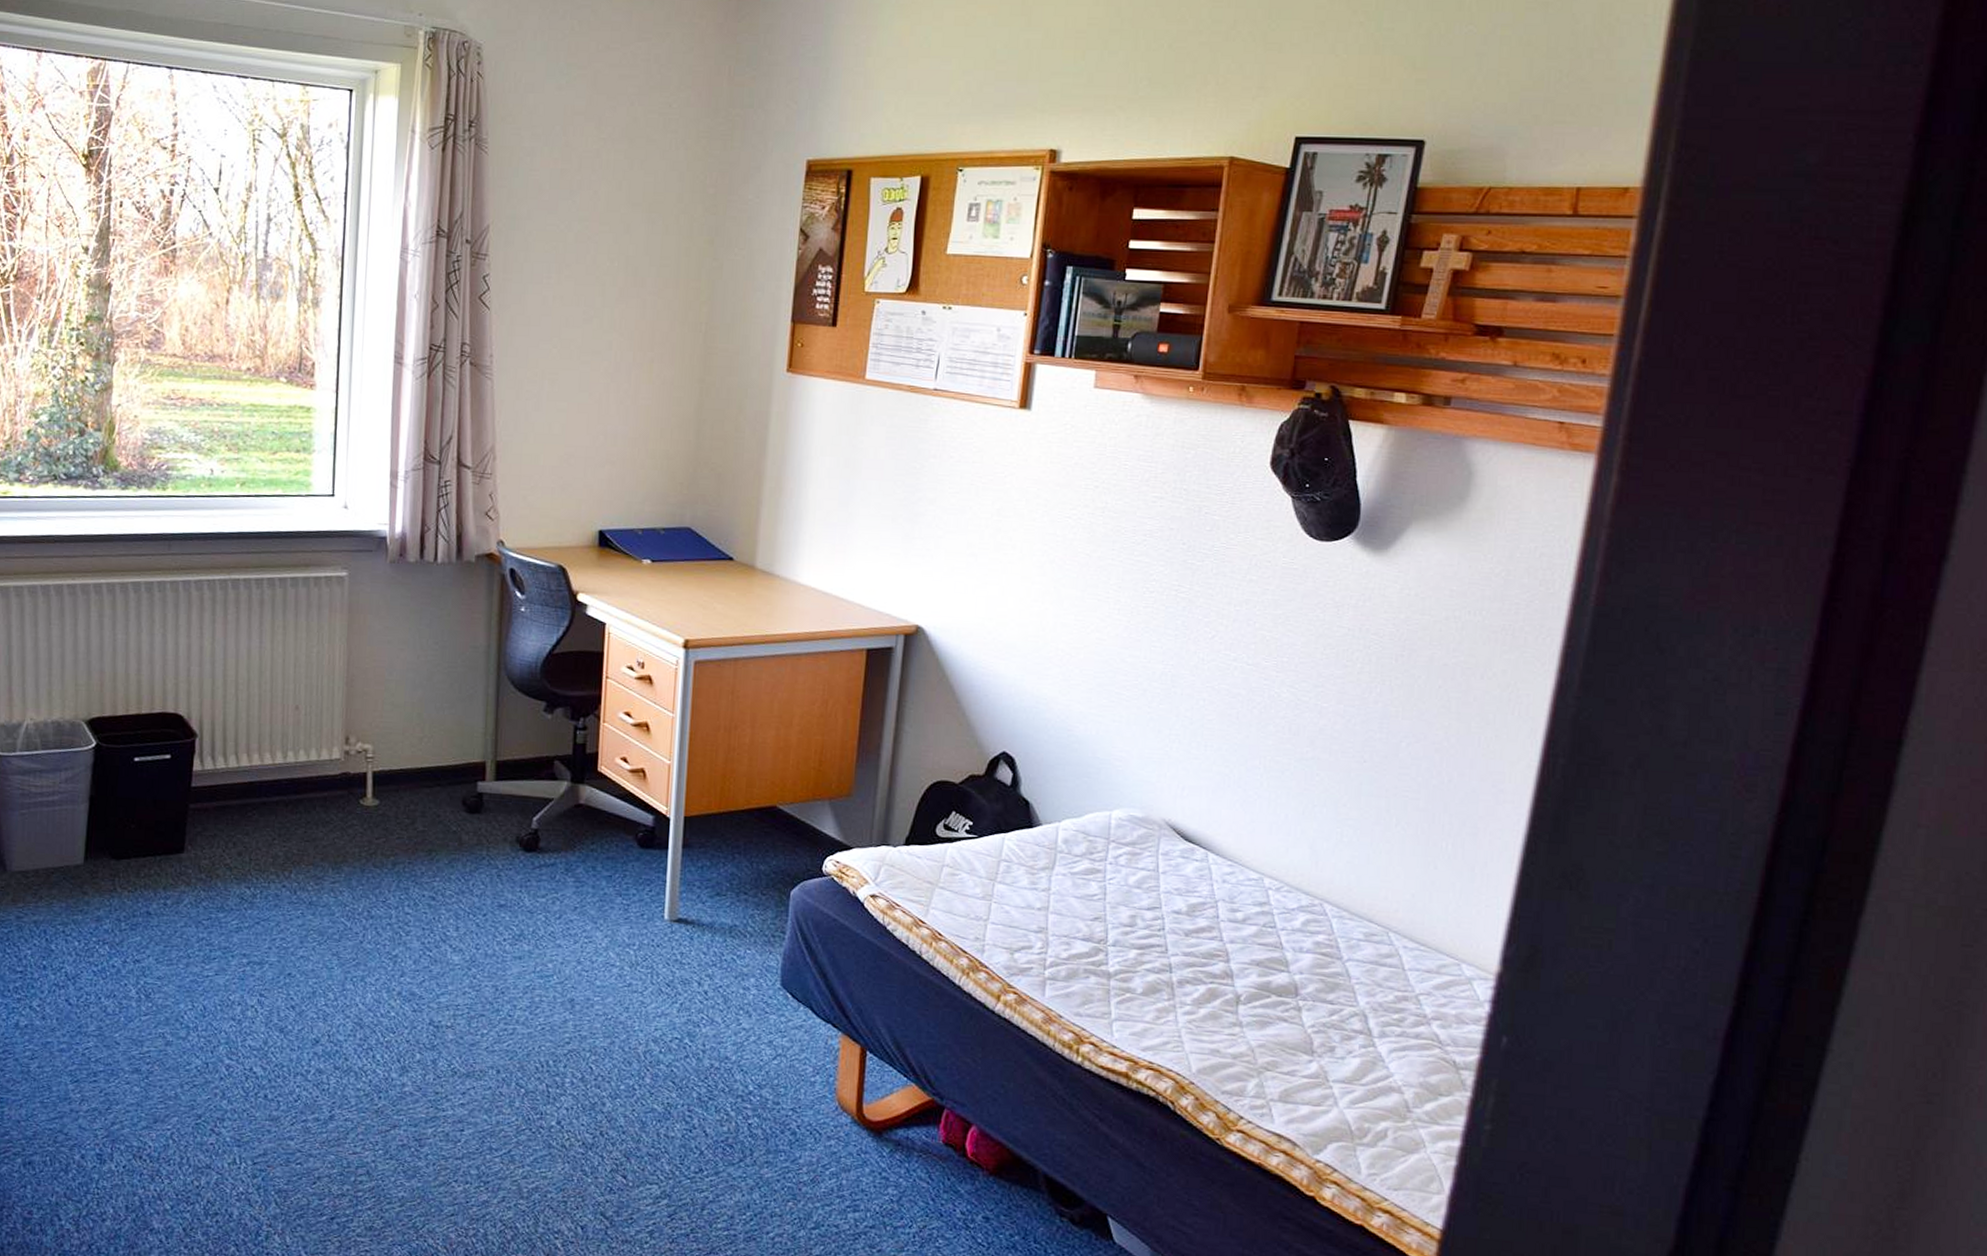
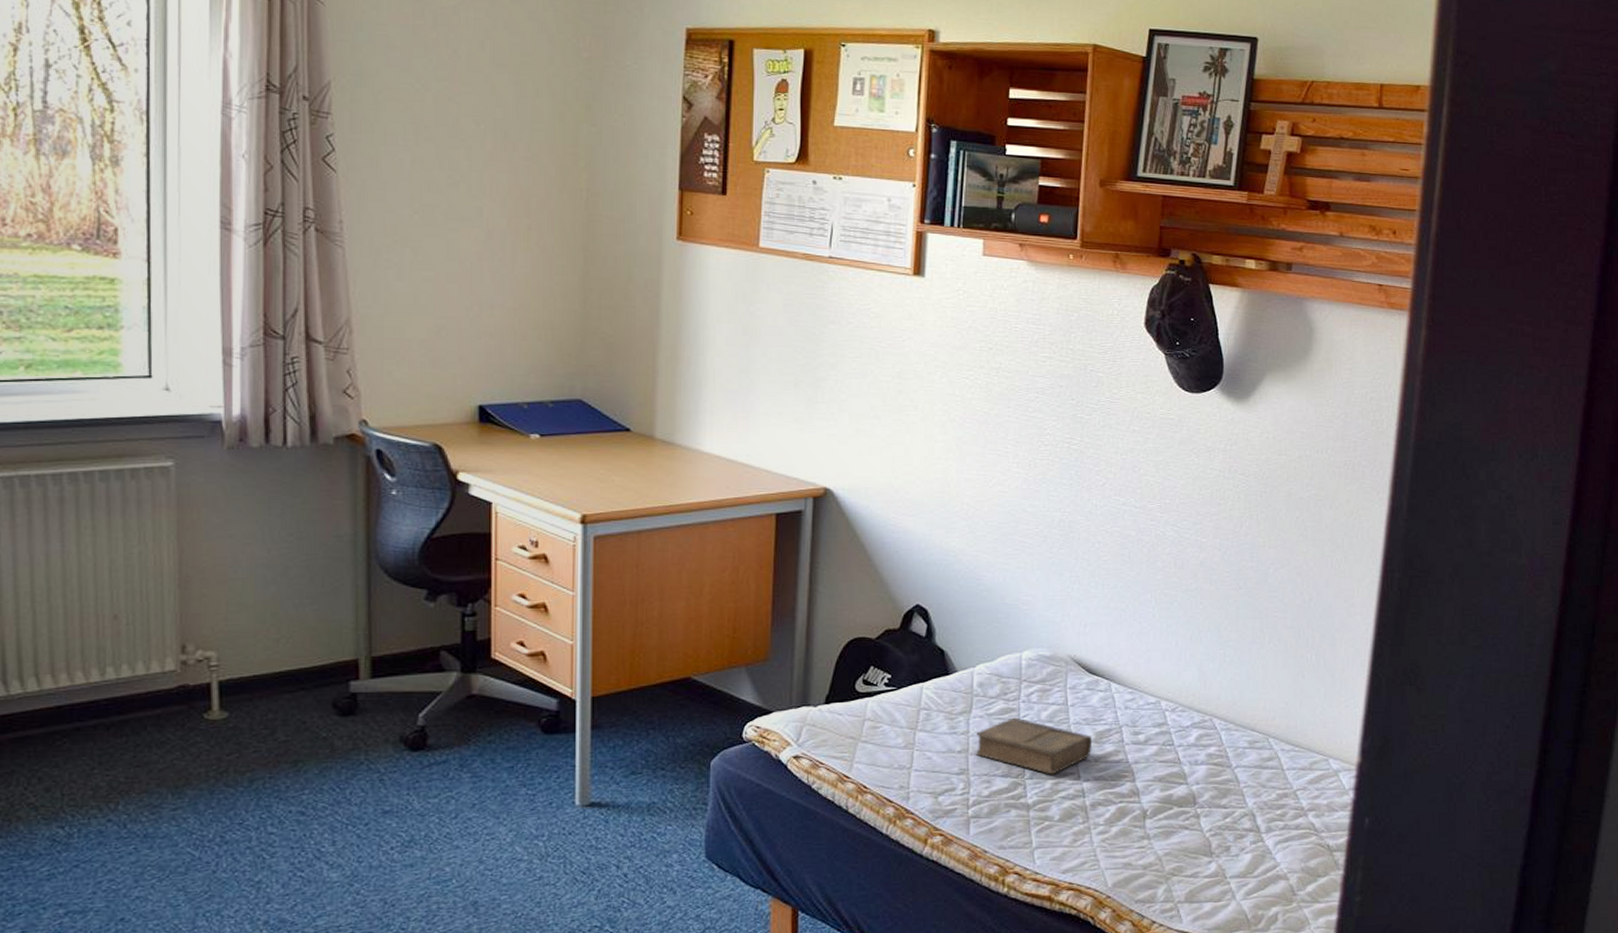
book: none [1055,879,1183,945] -> present [975,717,1092,775]

